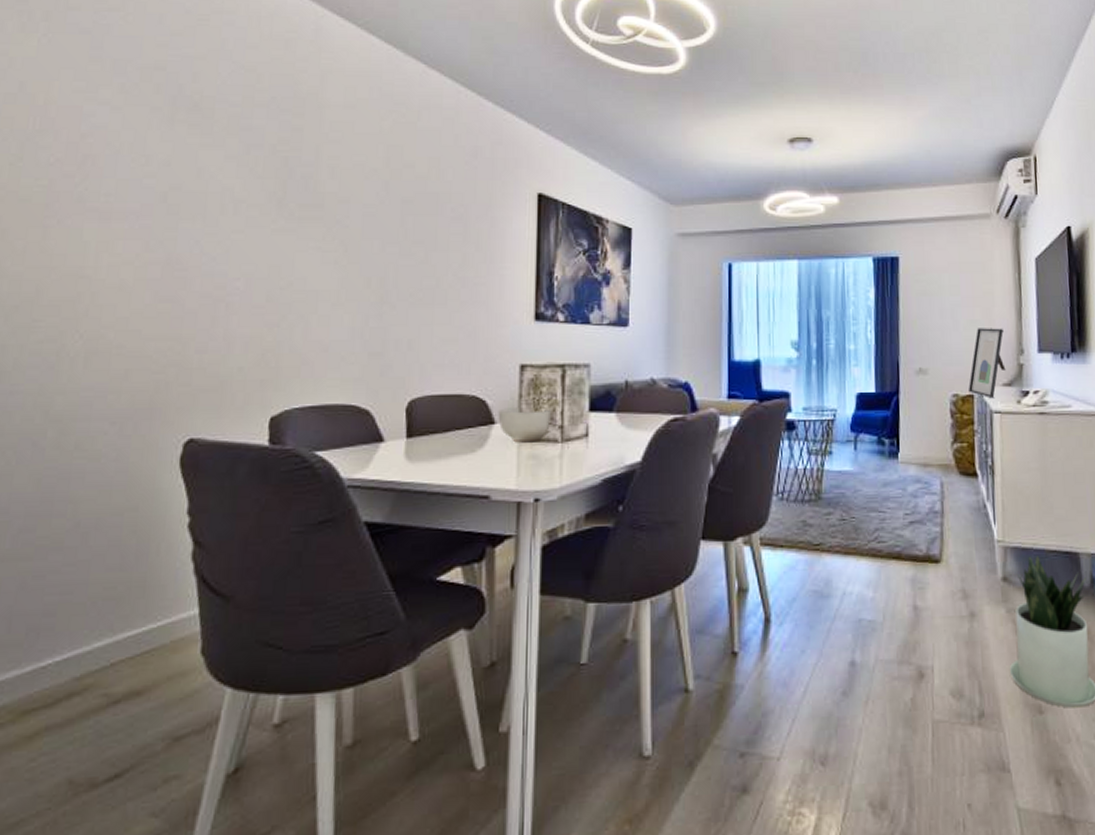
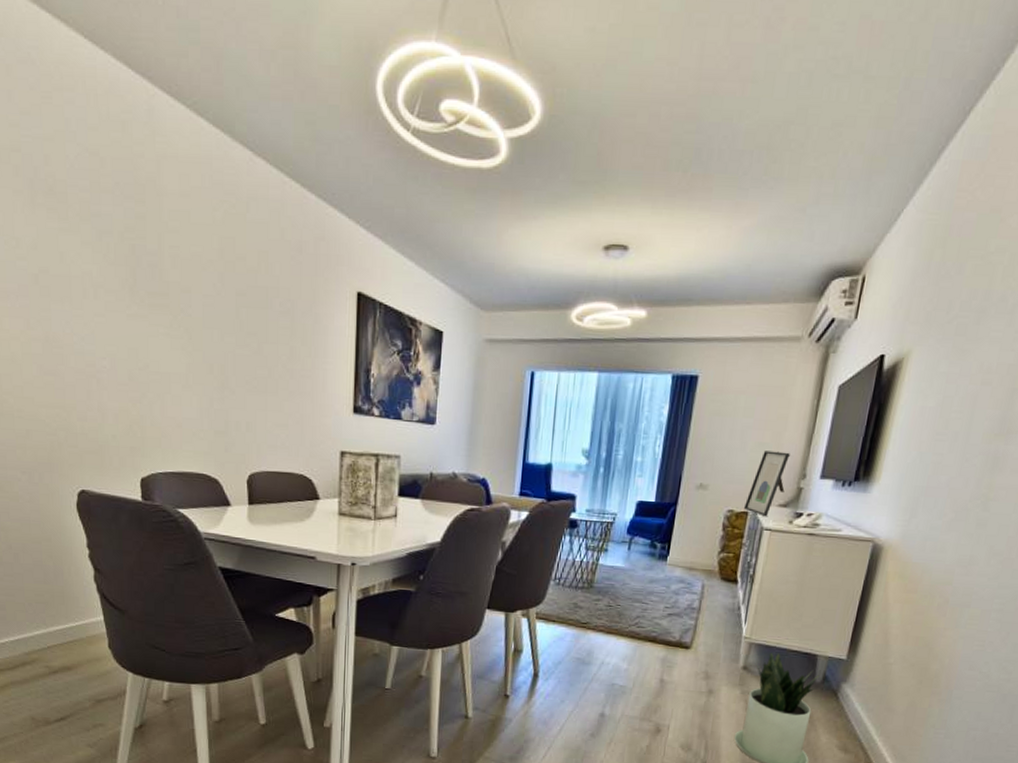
bowl: present [498,407,554,443] -> none [322,487,368,518]

